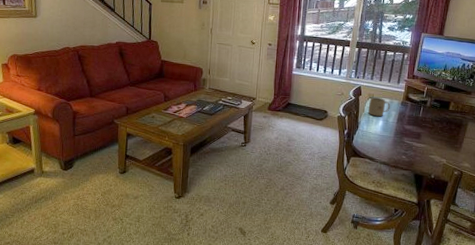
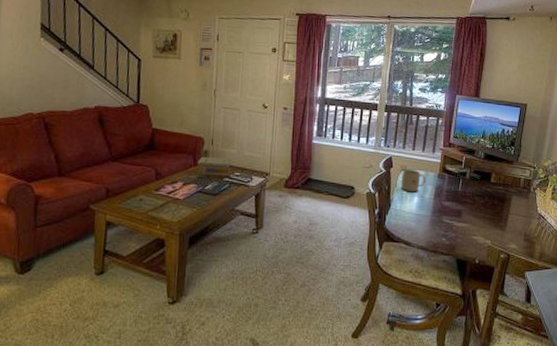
books: none [197,83,225,102] -> present [197,156,231,179]

